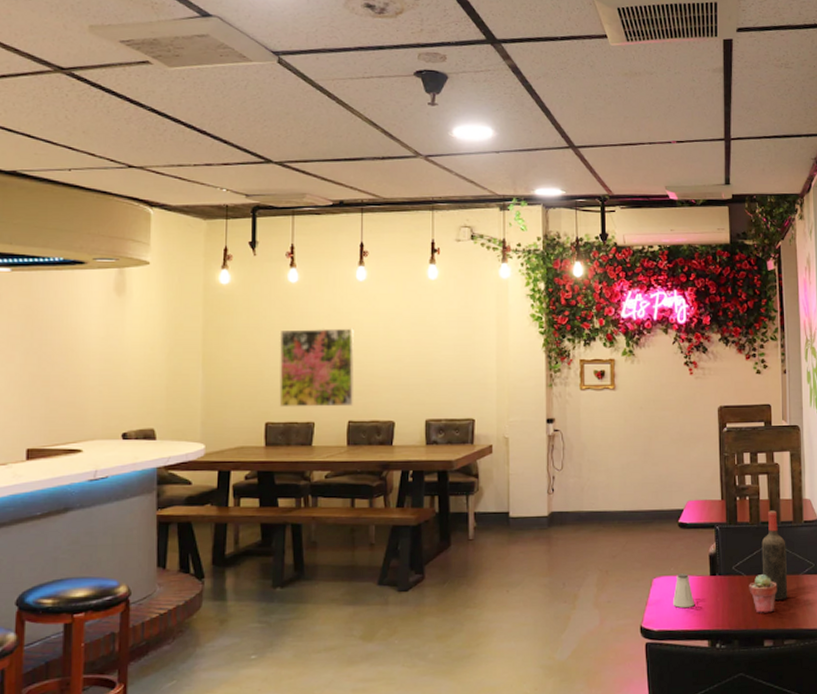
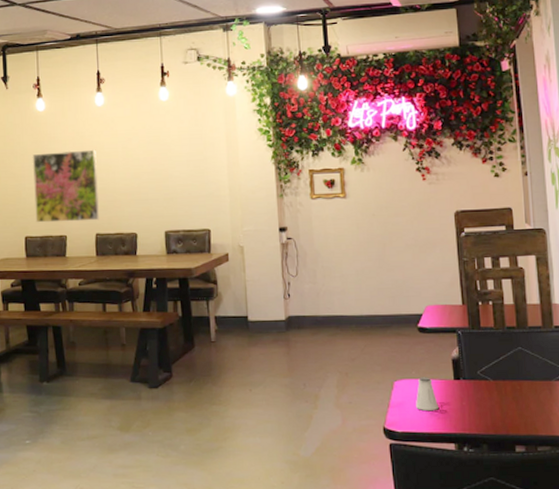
potted succulent: present [749,574,777,613] -> none [496,380,528,419]
wine bottle: present [761,510,788,601] -> none [508,315,540,407]

